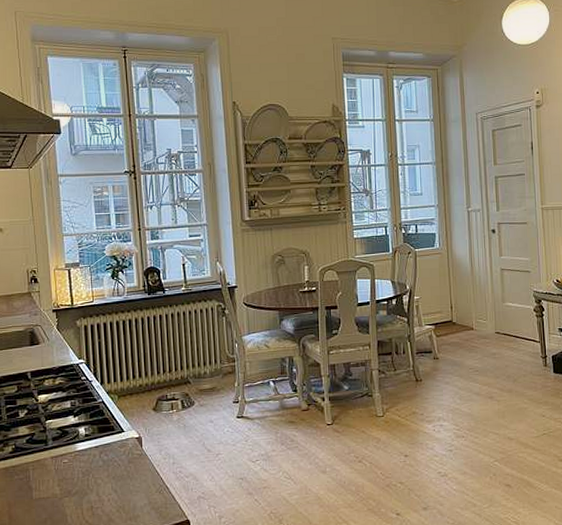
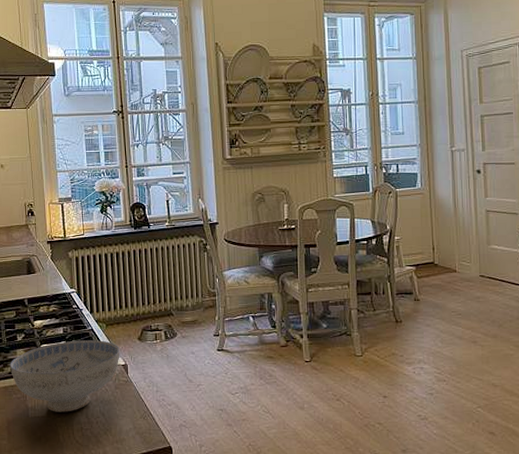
ceramic bowl: none [11,413,134,492] -> present [10,340,120,412]

